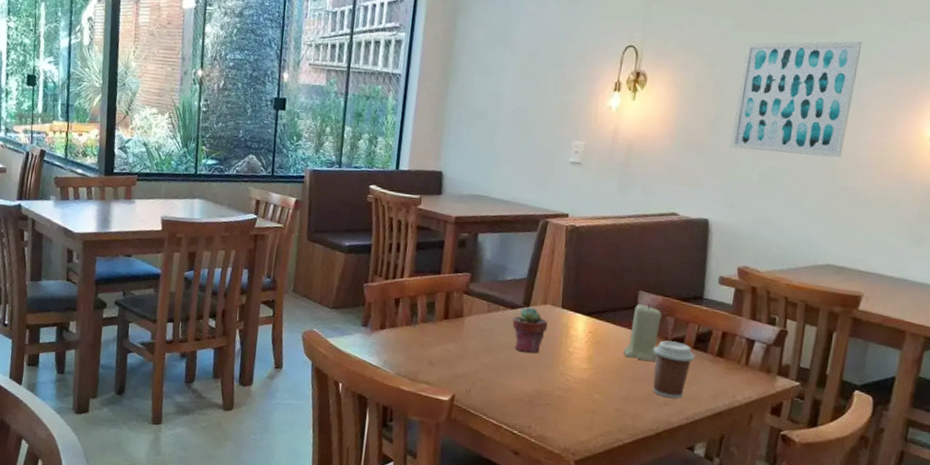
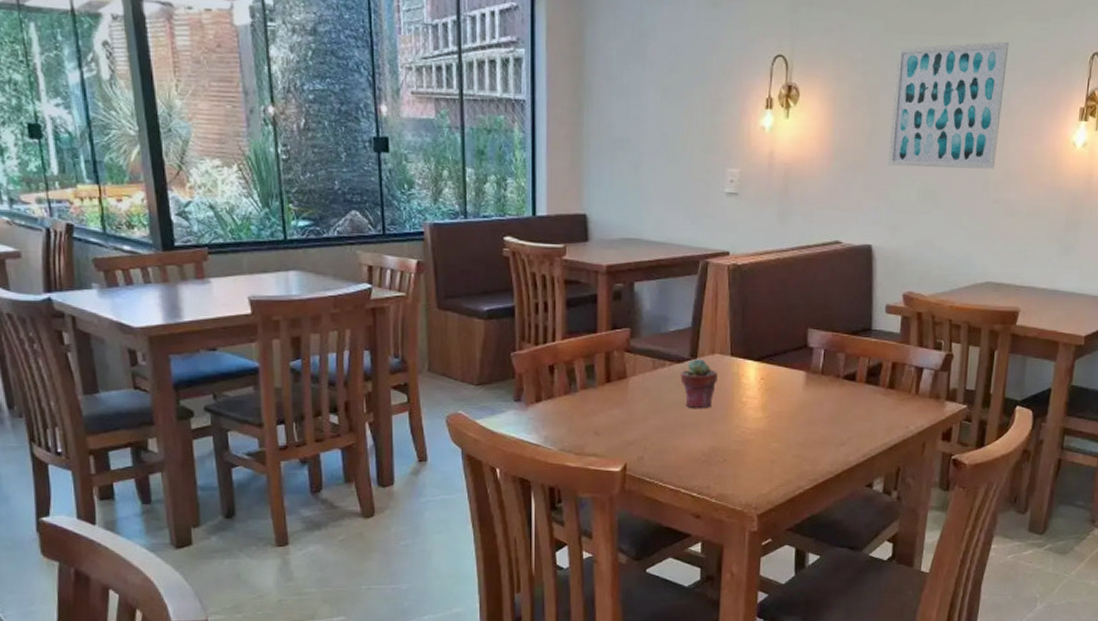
candle: present [623,303,662,362] -> none [797,341,833,402]
coffee cup: present [652,340,695,399] -> none [826,378,867,436]

